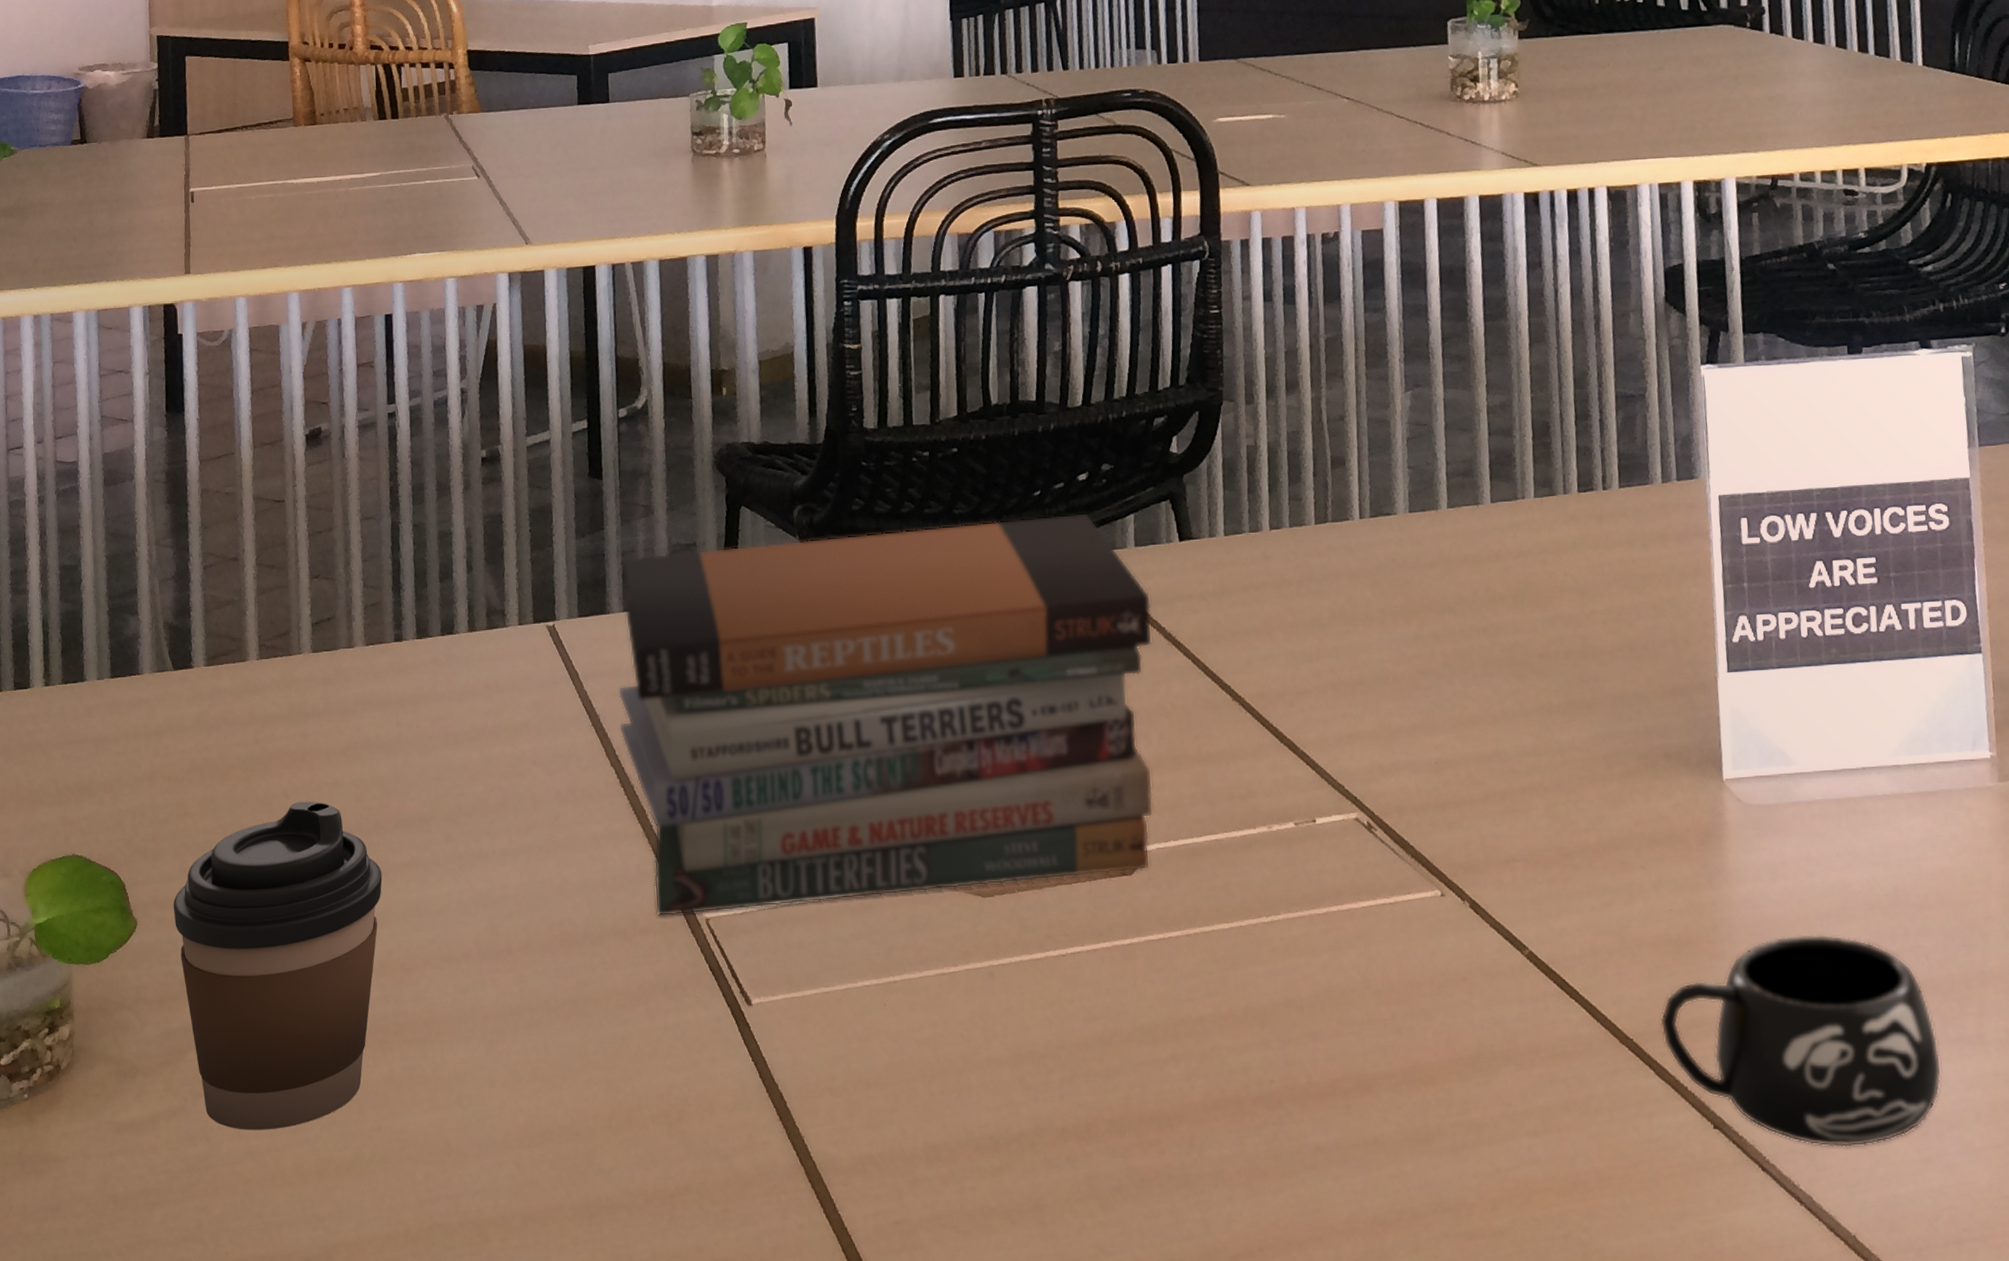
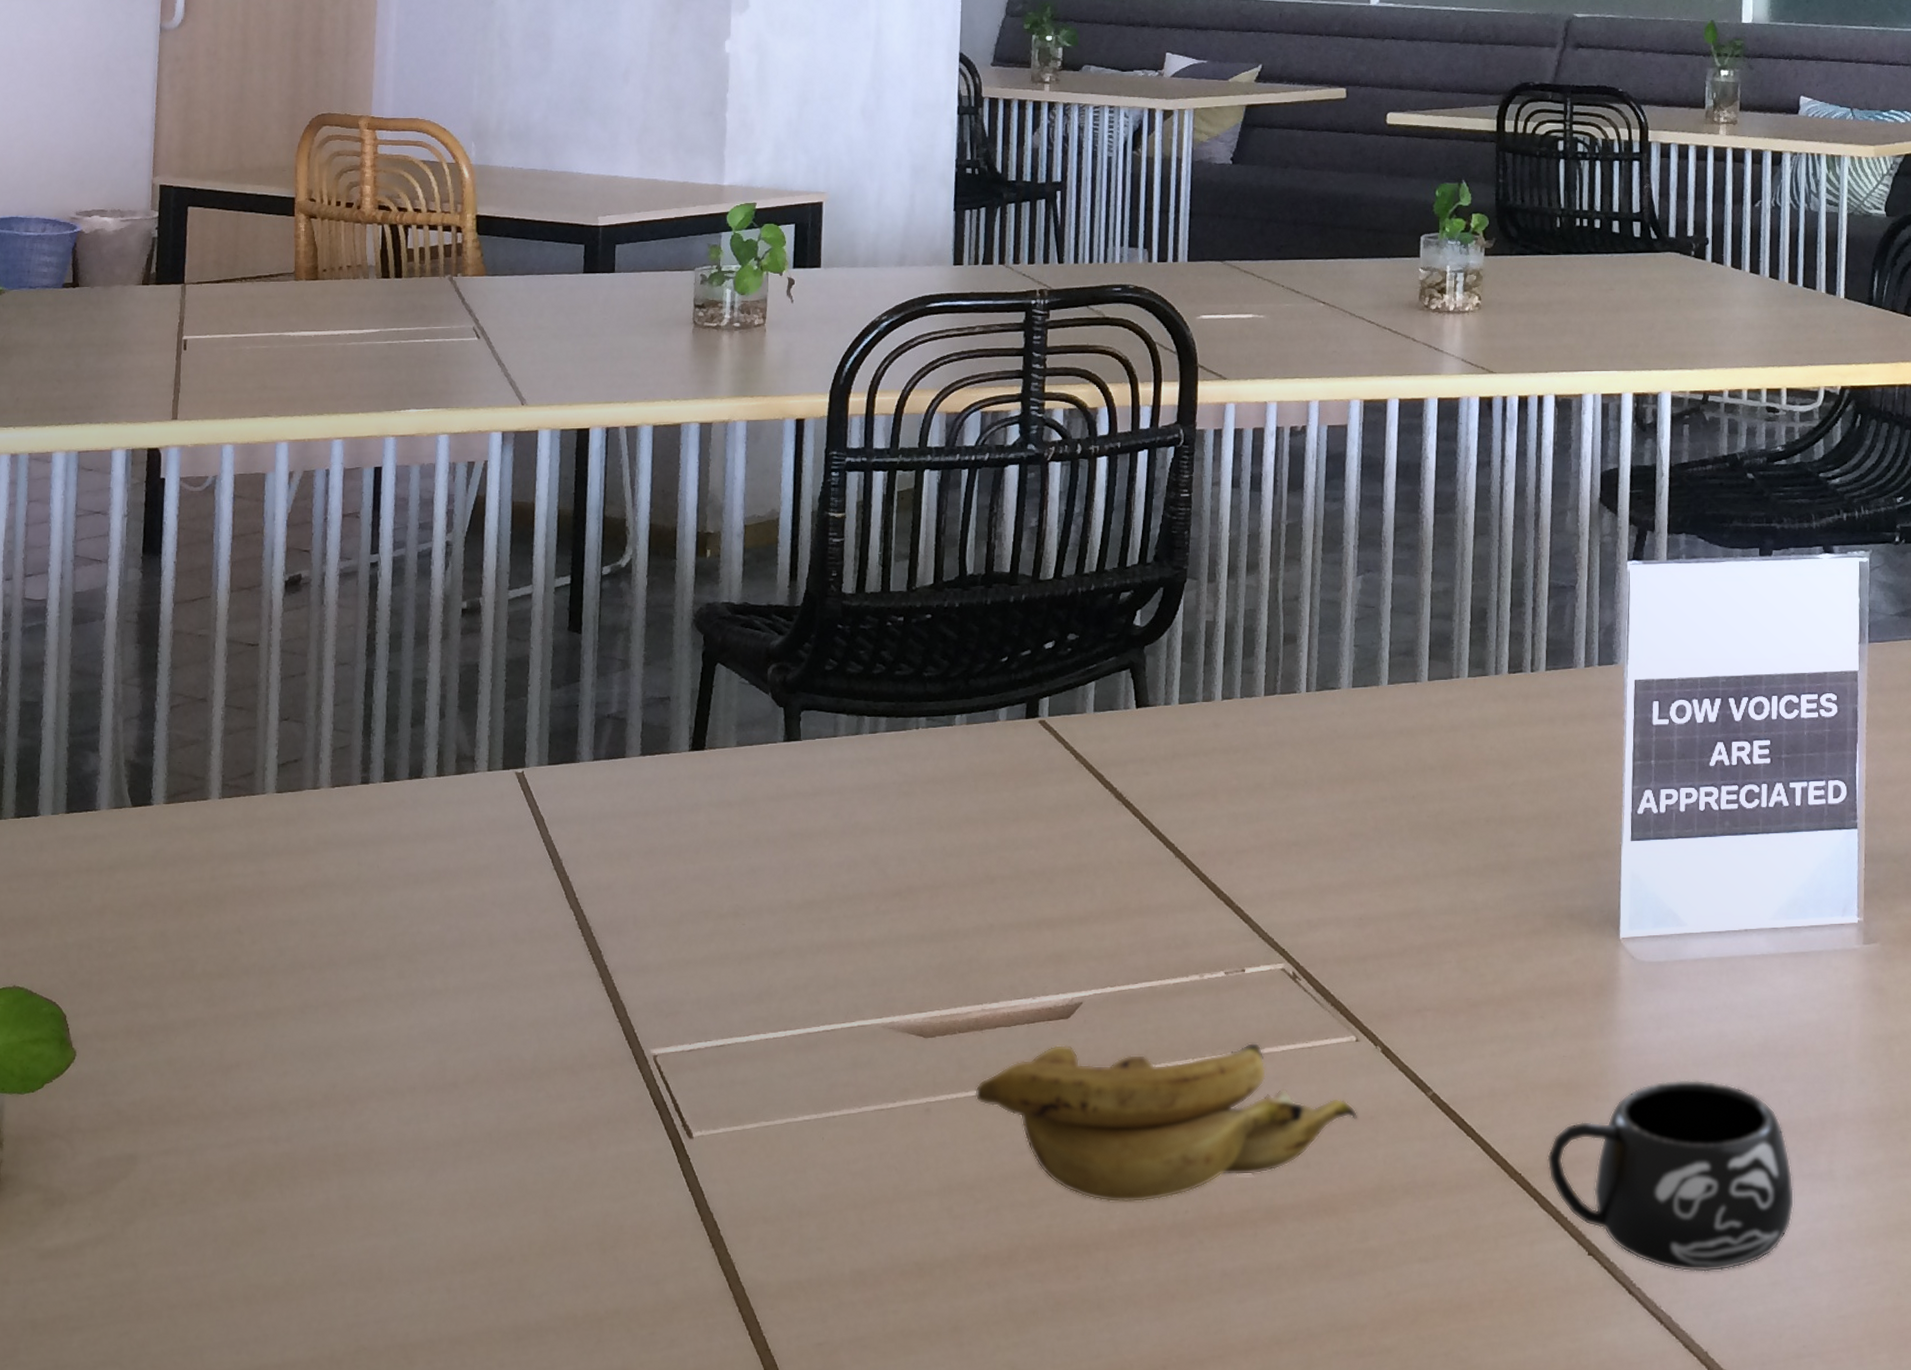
coffee cup: present [173,801,382,1130] -> none [114,937,332,1257]
book stack: present [617,512,1154,917] -> none [580,678,1106,1053]
banana: none [1039,898,1450,1072] -> present [975,1042,1358,1203]

